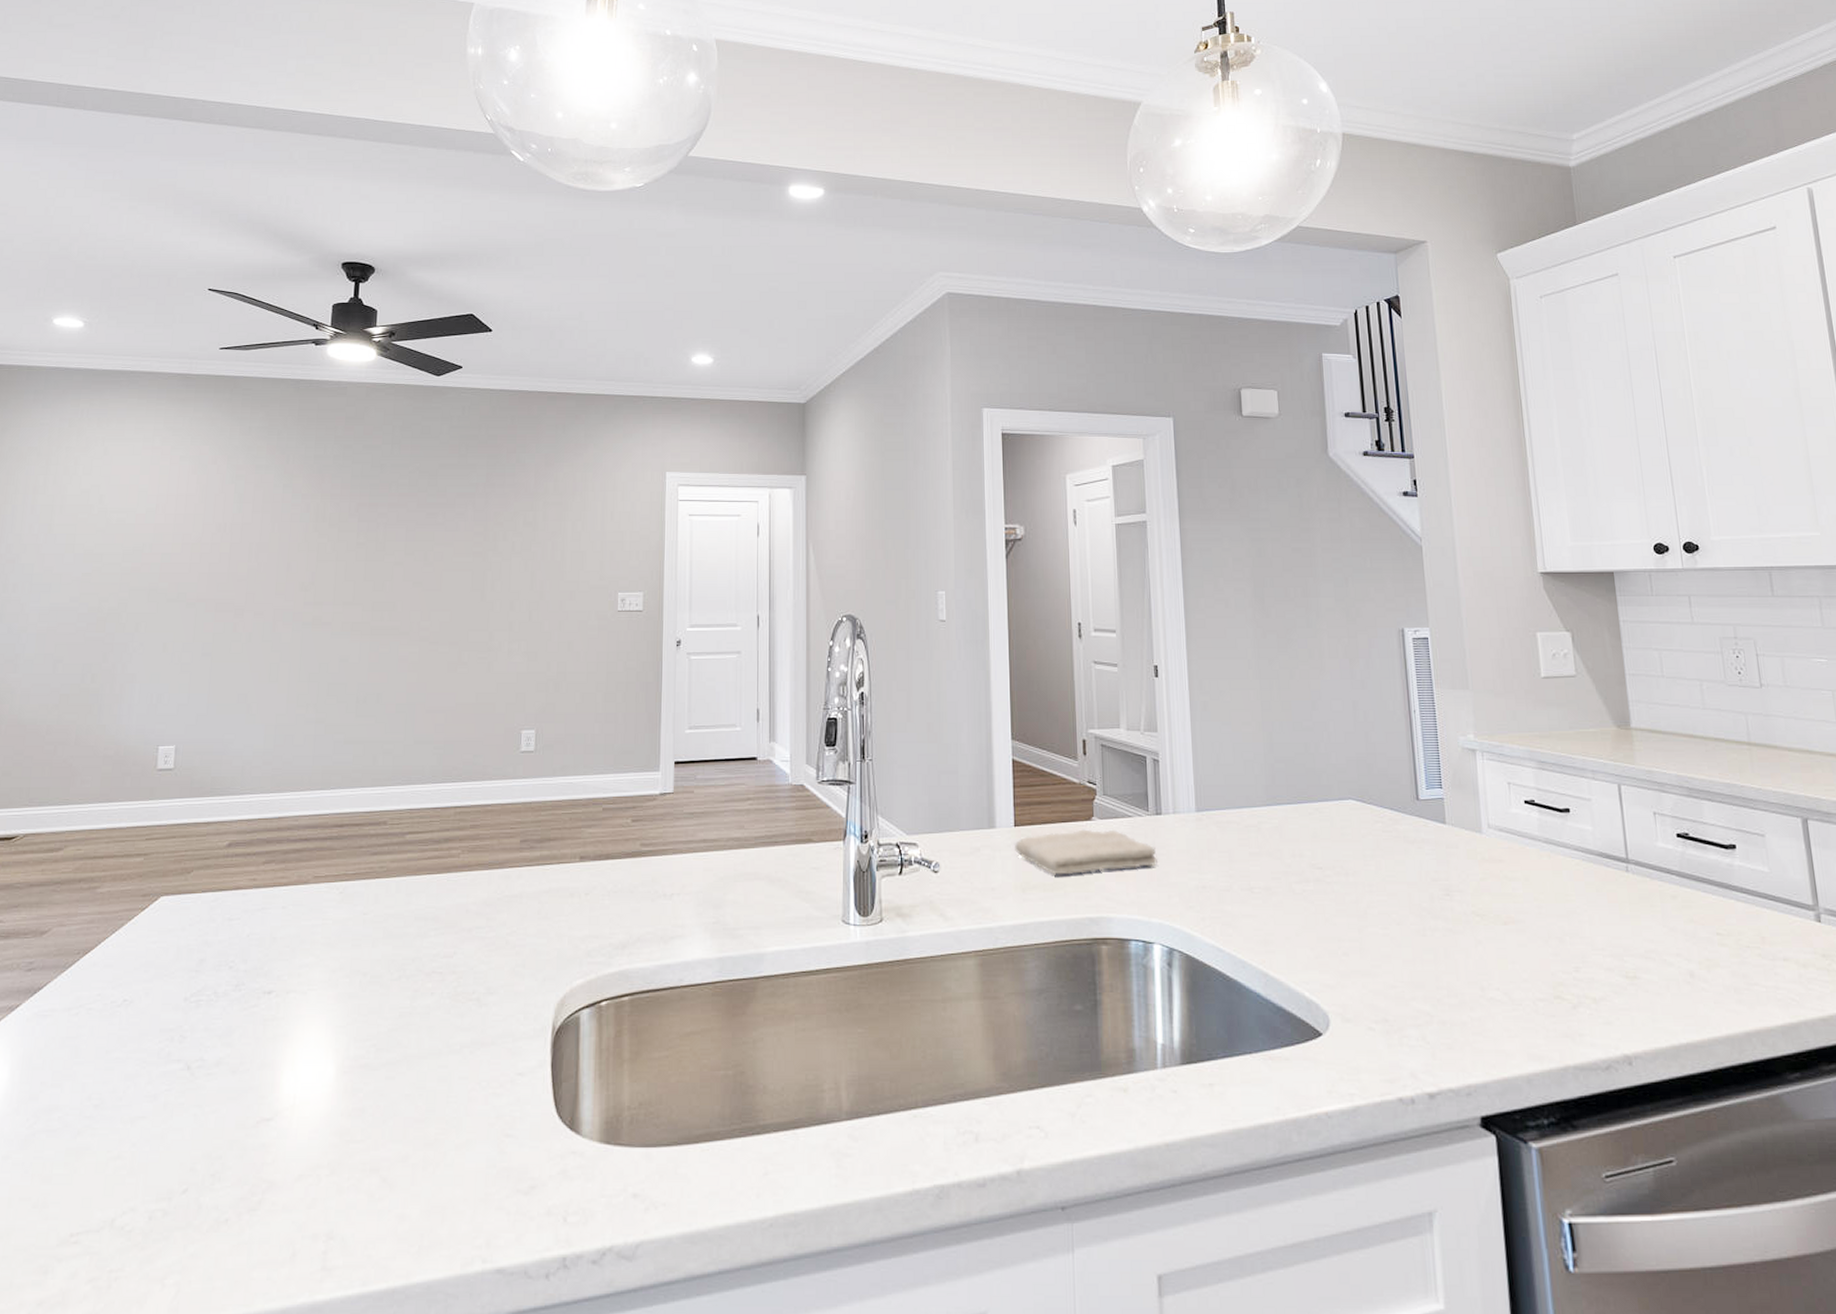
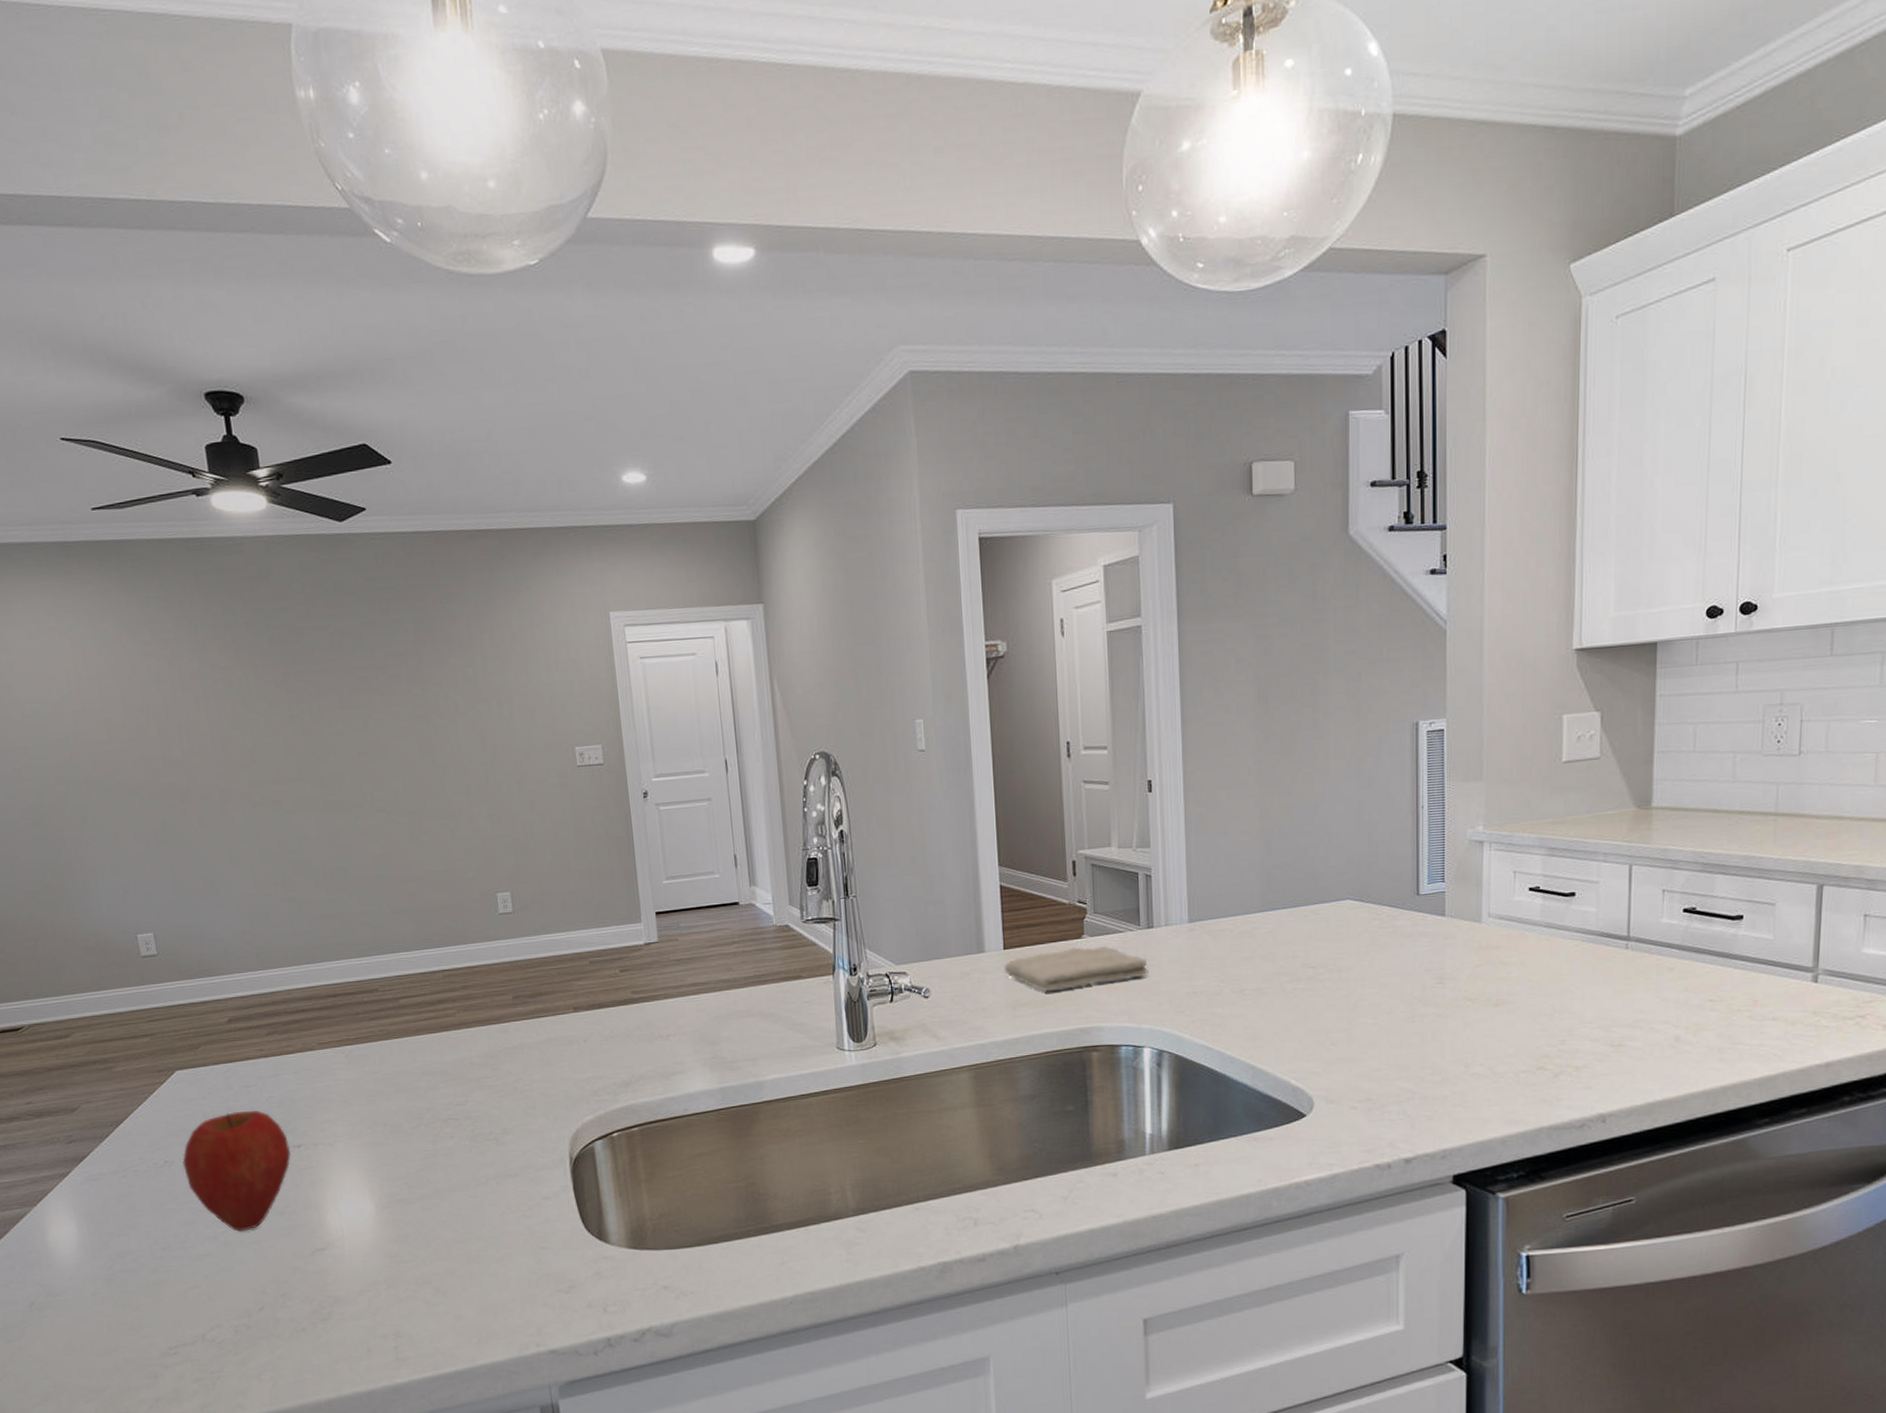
apple: none [141,948,260,1092] -> present [182,1111,291,1232]

